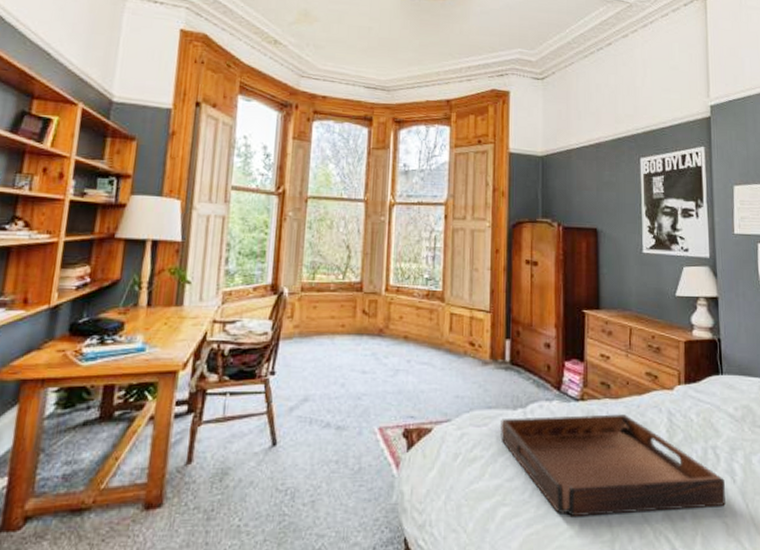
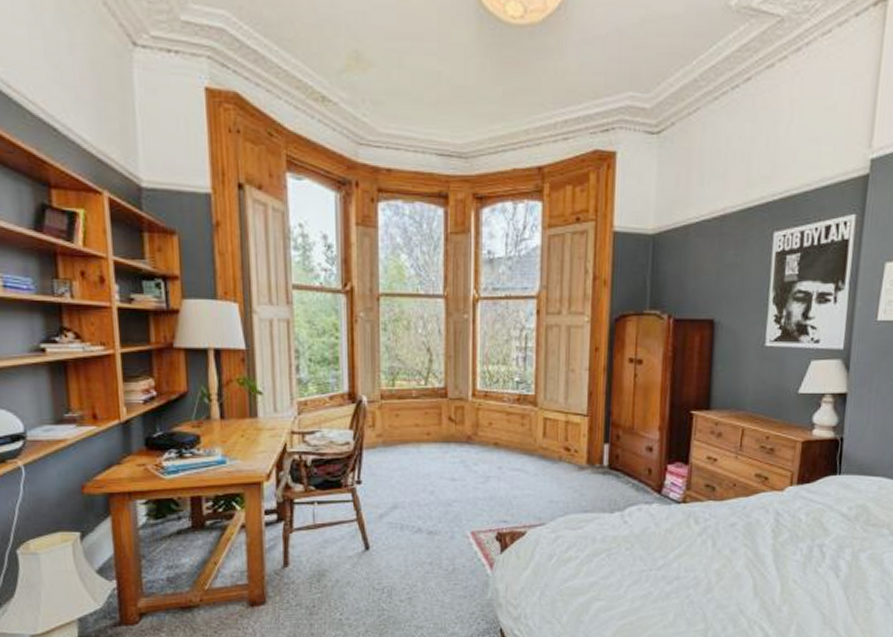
serving tray: present [500,414,725,518] -> none [596,516,827,610]

